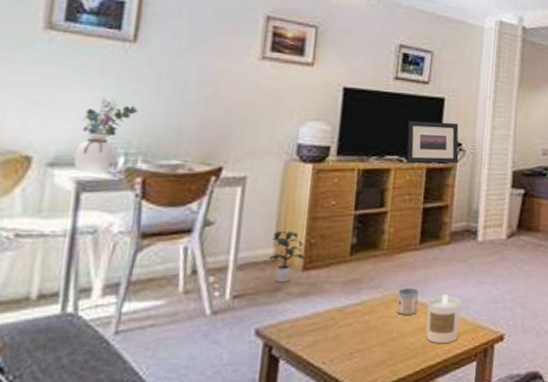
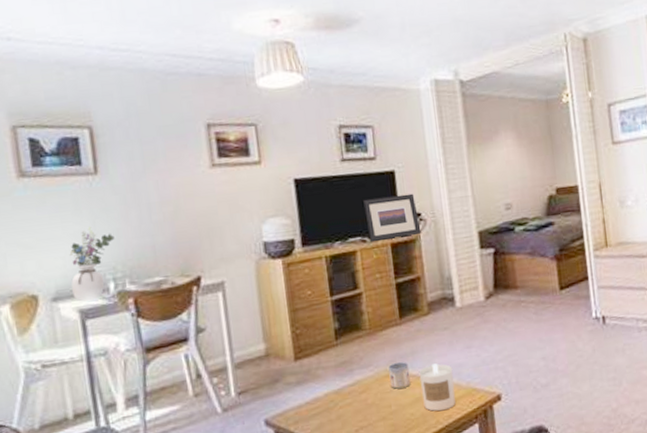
potted plant: present [269,231,304,283] -> none [260,325,294,375]

